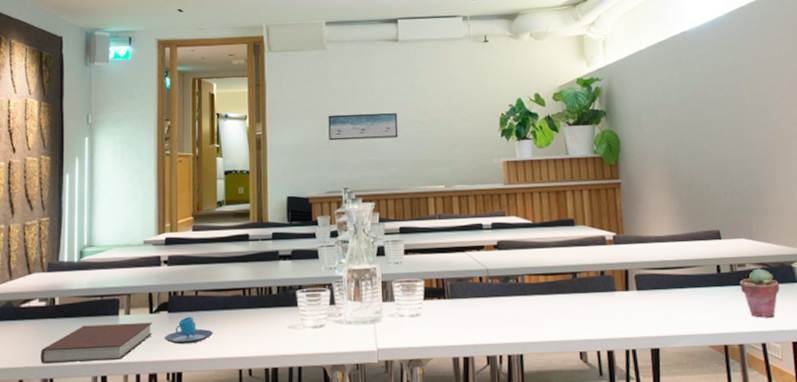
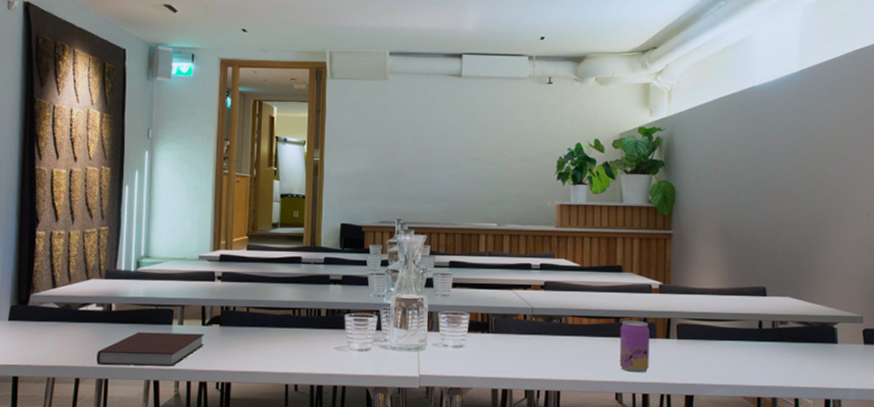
mug: present [164,316,214,345] -> none [215,331,263,357]
wall art: present [328,113,398,141] -> none [385,146,455,173]
beer can: none [578,274,611,329] -> present [619,320,649,373]
potted succulent: present [739,268,780,319] -> none [779,327,819,376]

